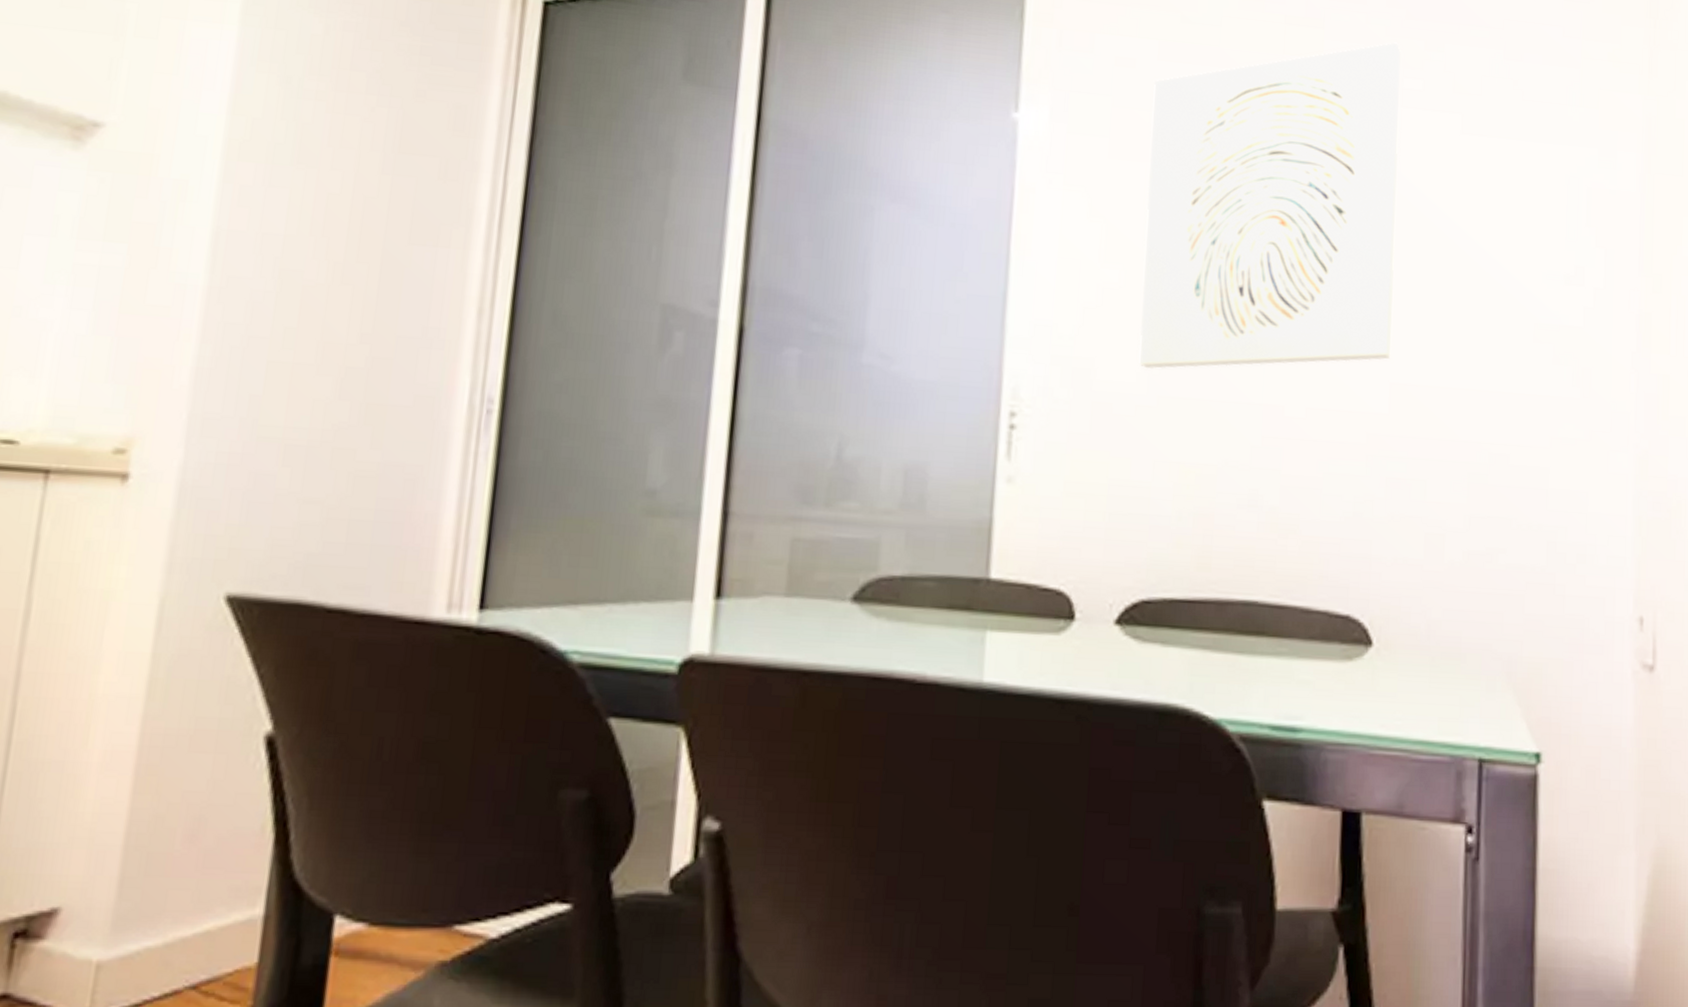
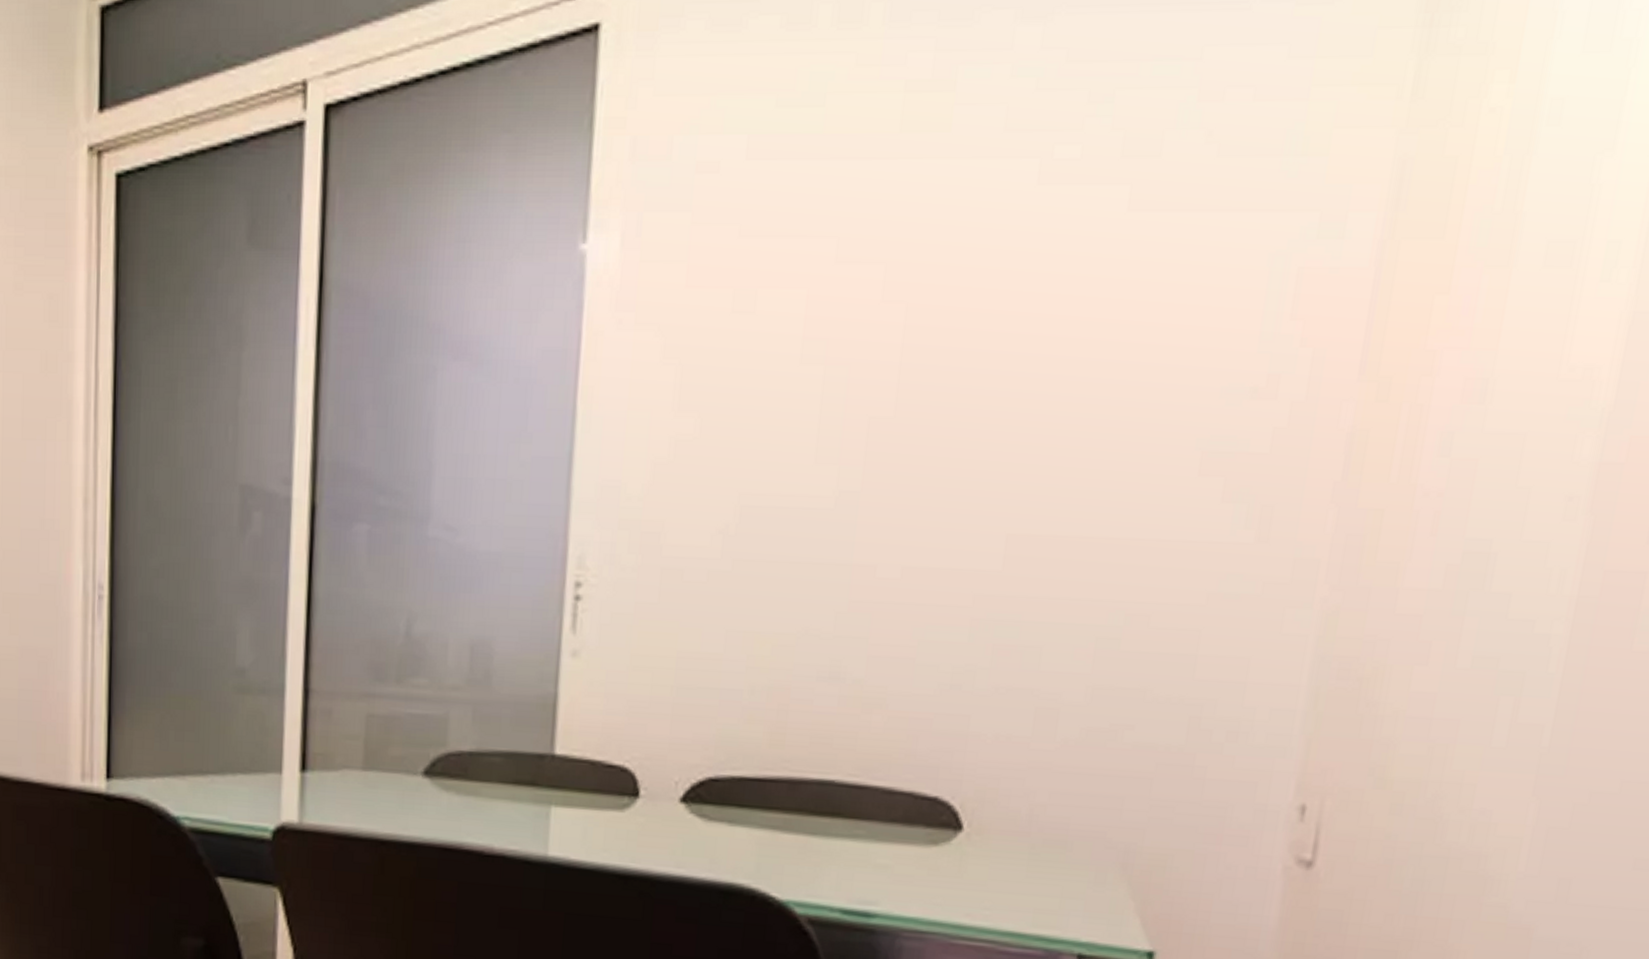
wall art: present [1139,42,1402,369] -> none [713,98,1056,529]

